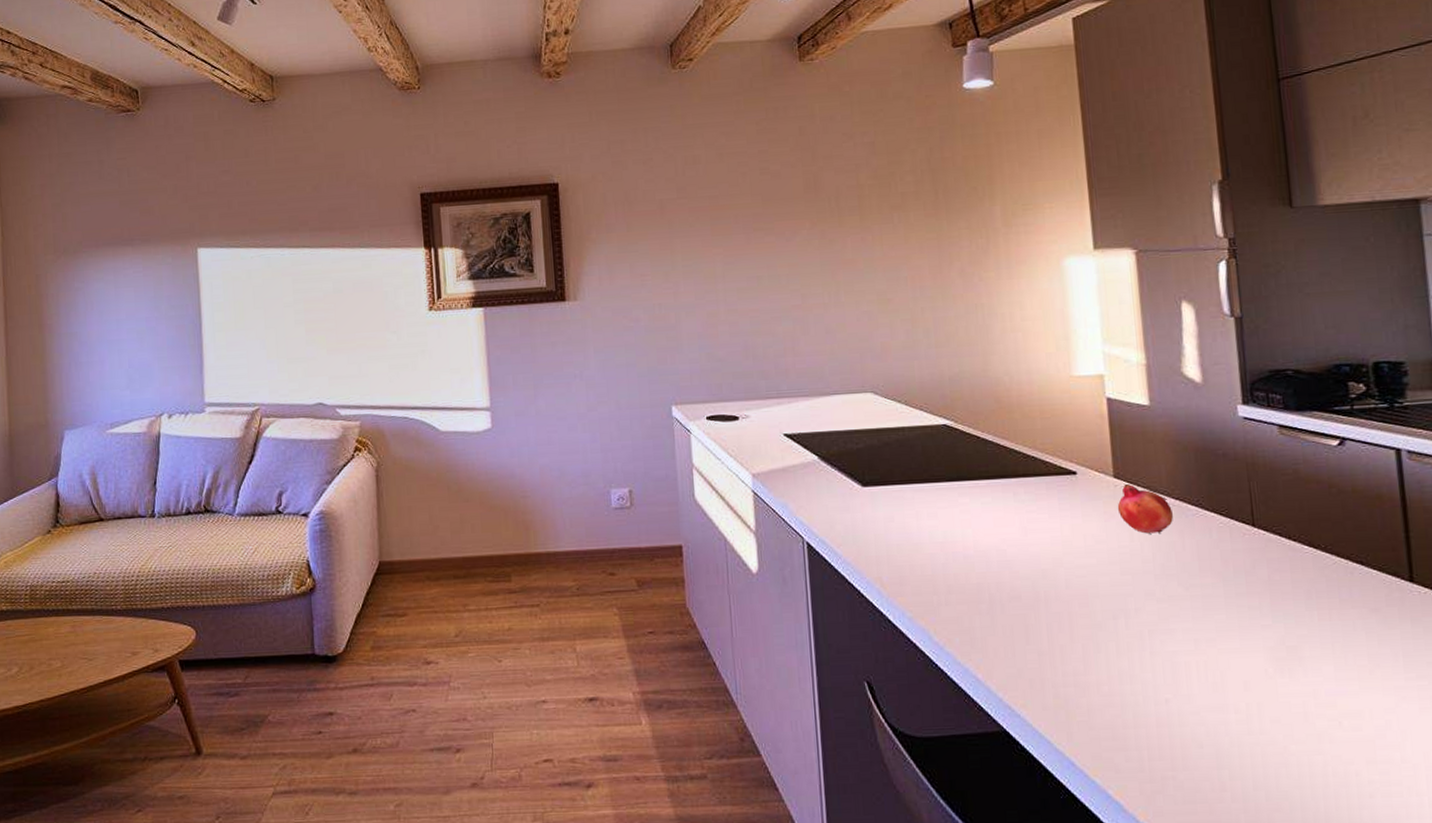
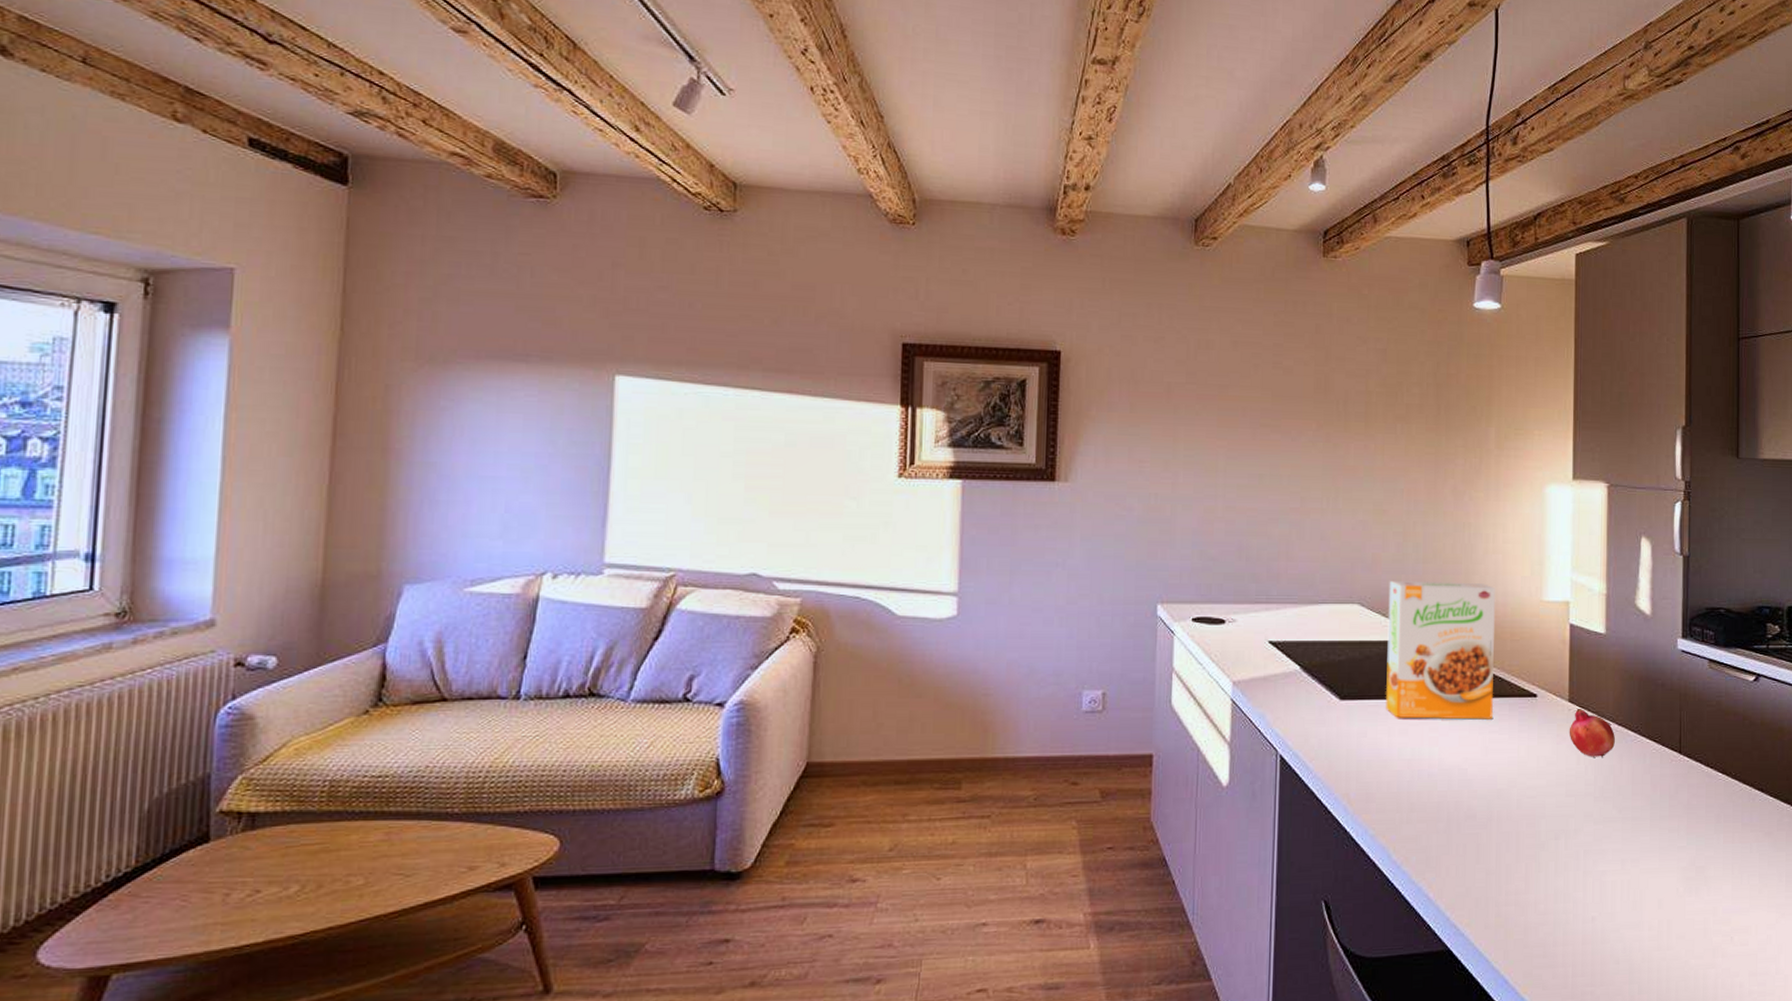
cereal box: none [901,363,1029,503] -> present [1385,580,1496,720]

